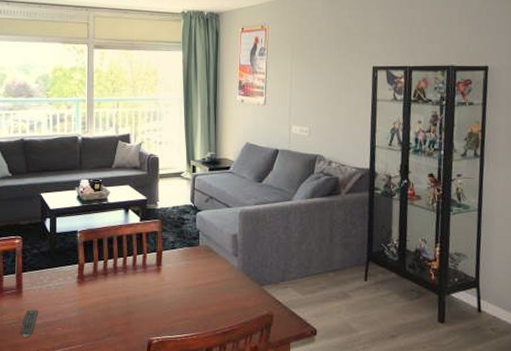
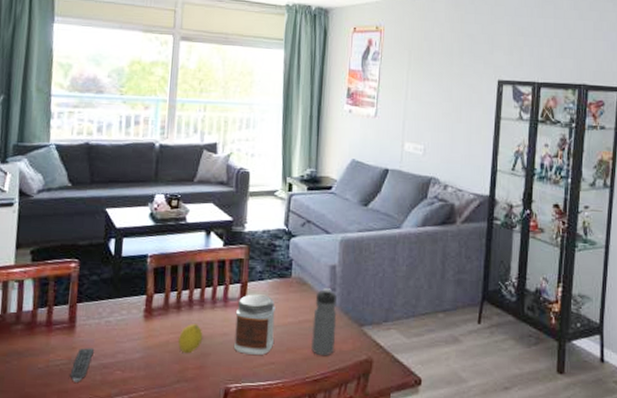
fruit: none [106,286,127,313] -> present [177,323,203,354]
jar: none [153,261,188,312] -> present [233,294,275,355]
water bottle: none [218,254,240,312] -> present [310,288,337,357]

